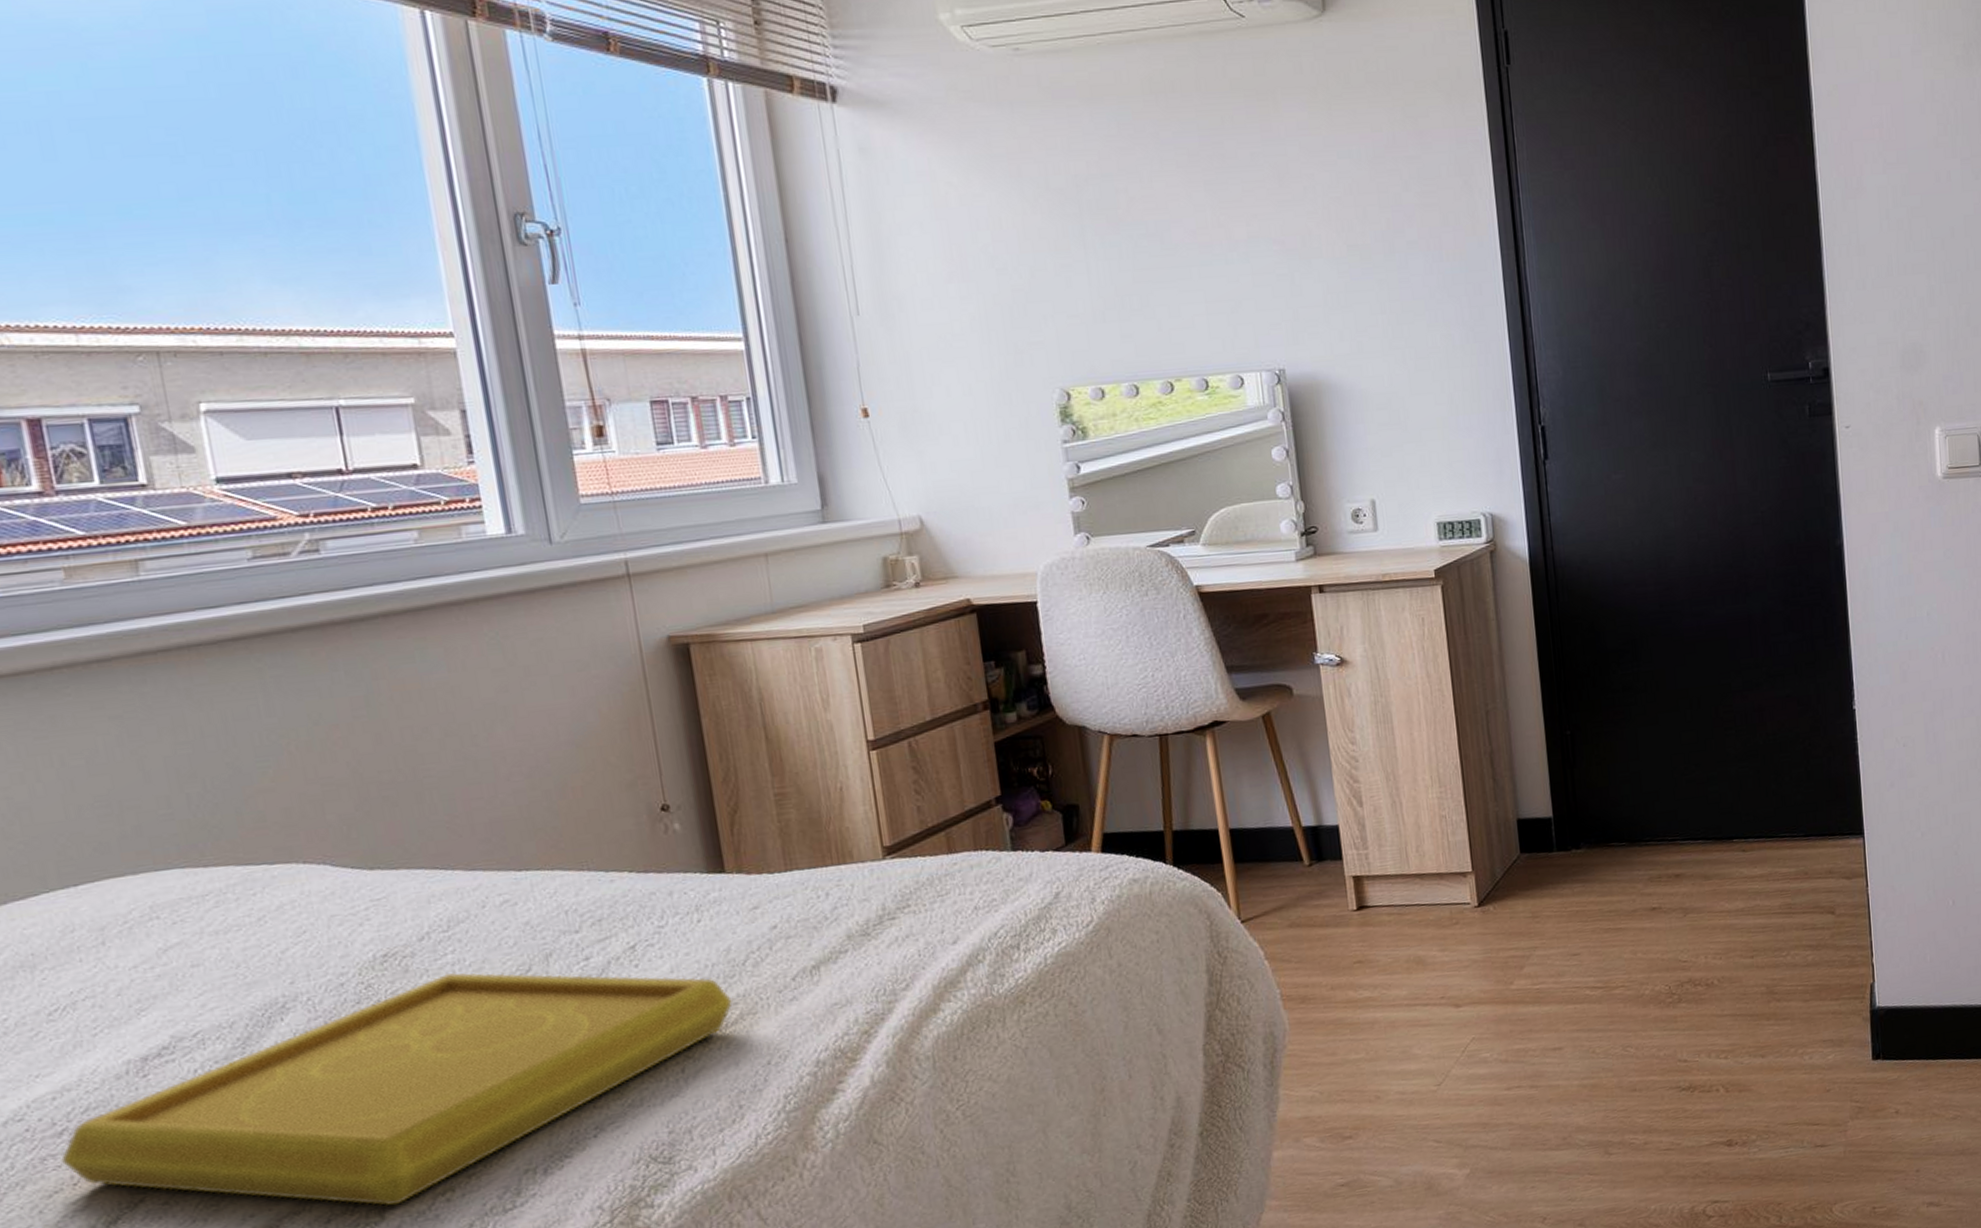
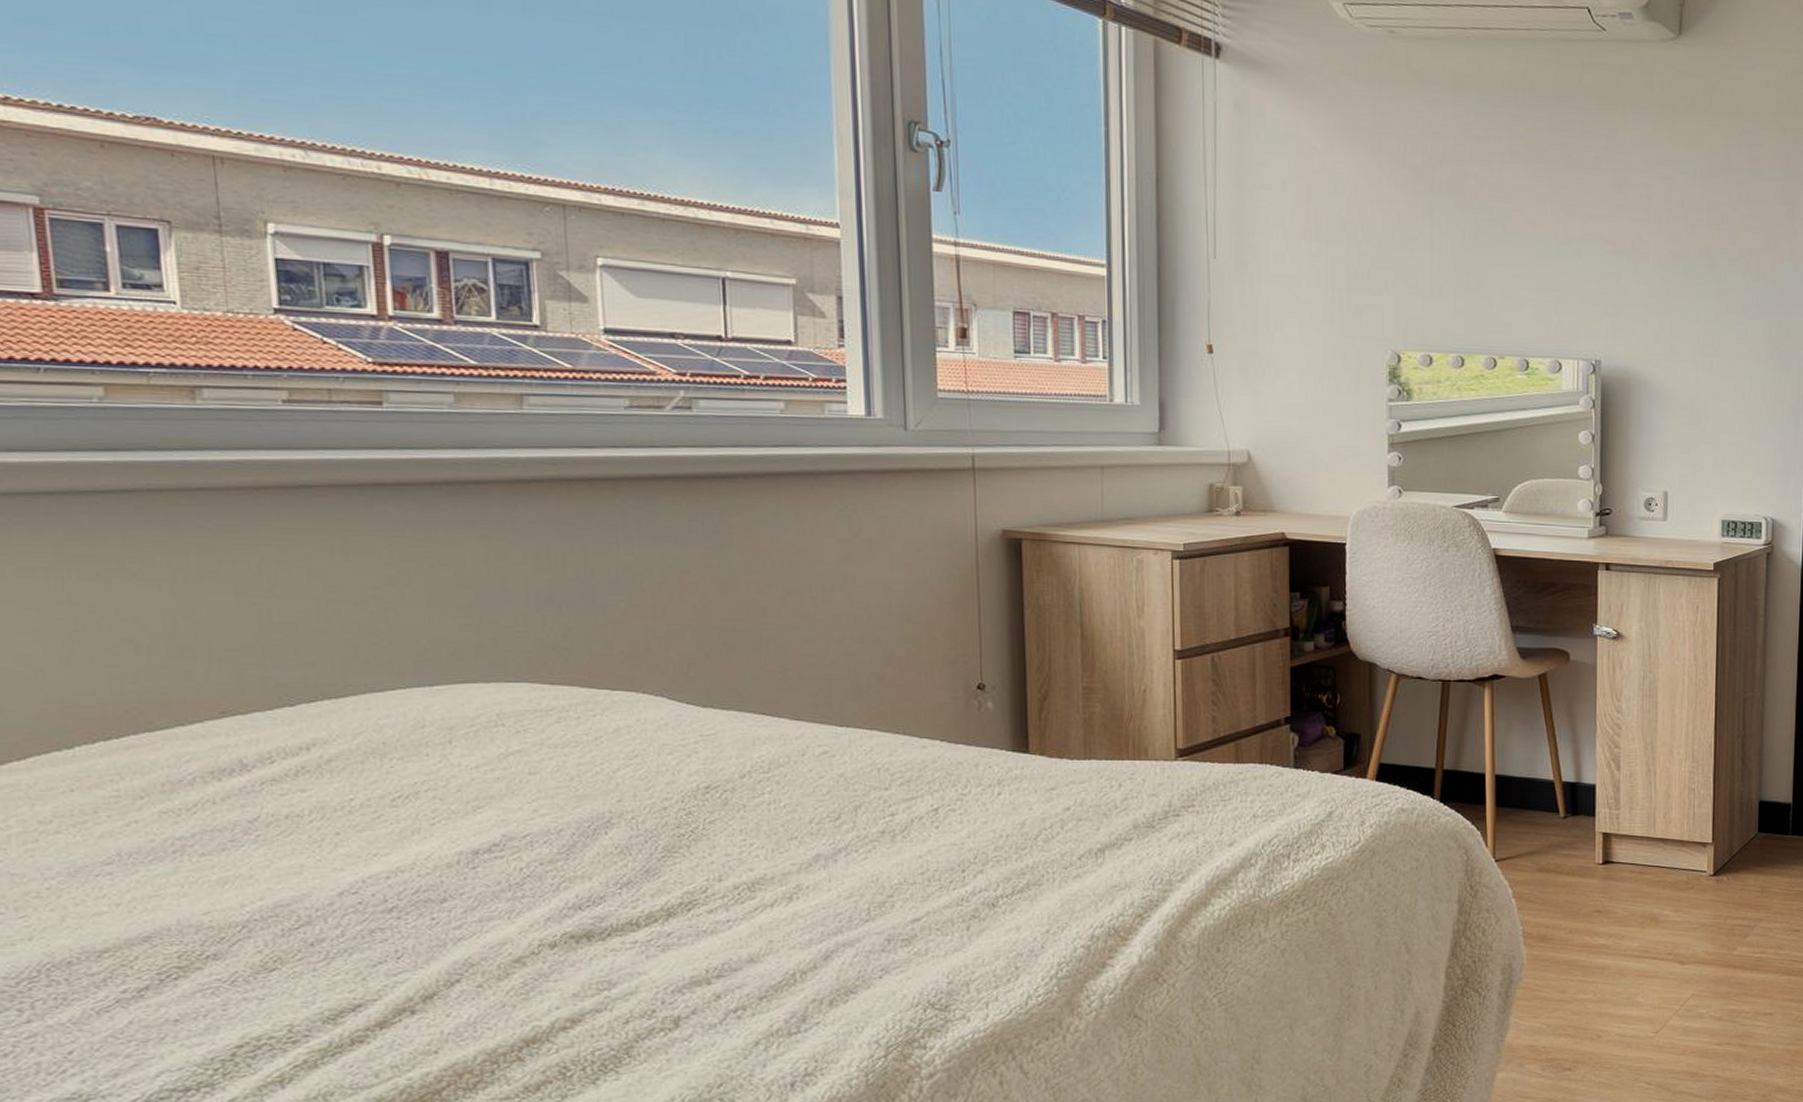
serving tray: present [61,973,733,1206] -> none [388,812,1021,1016]

